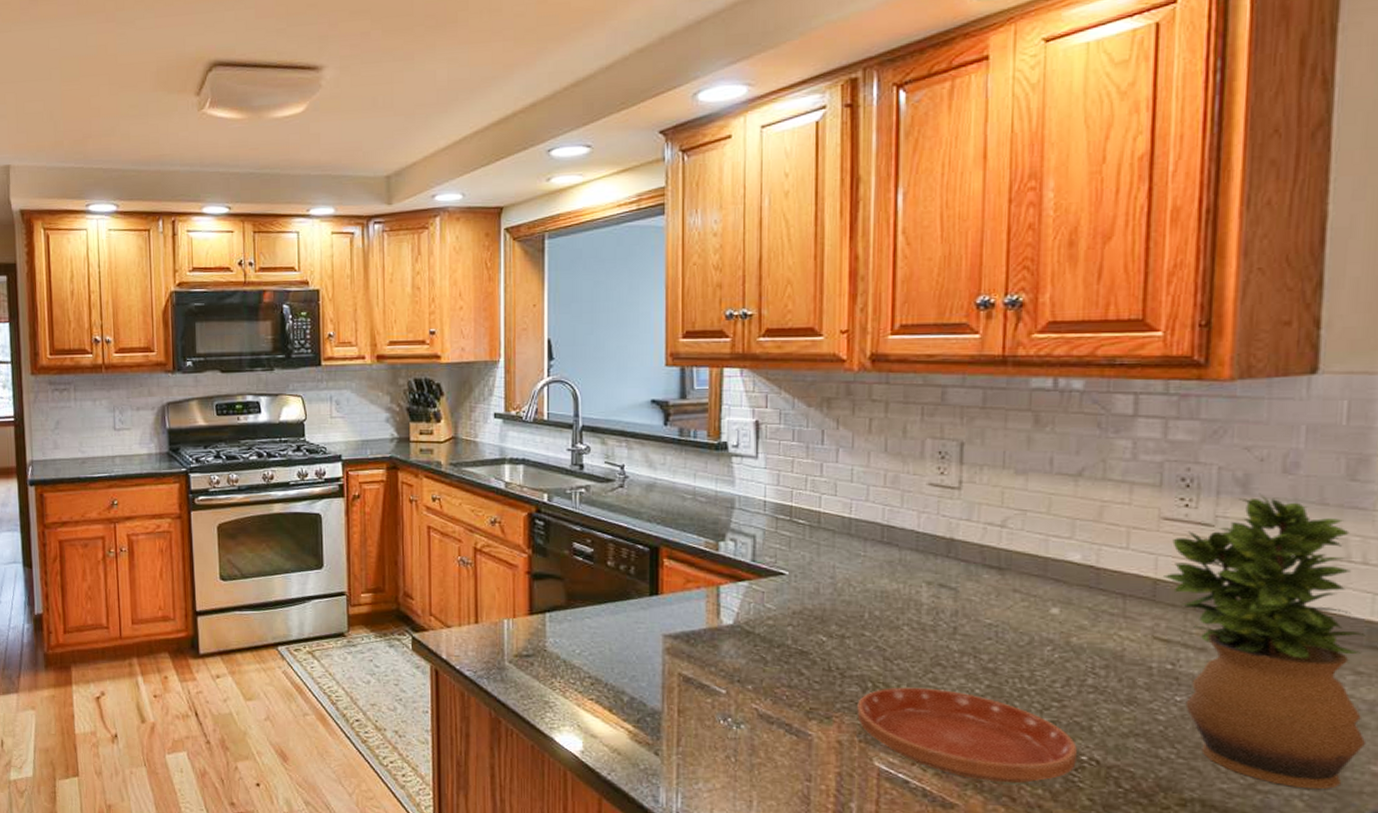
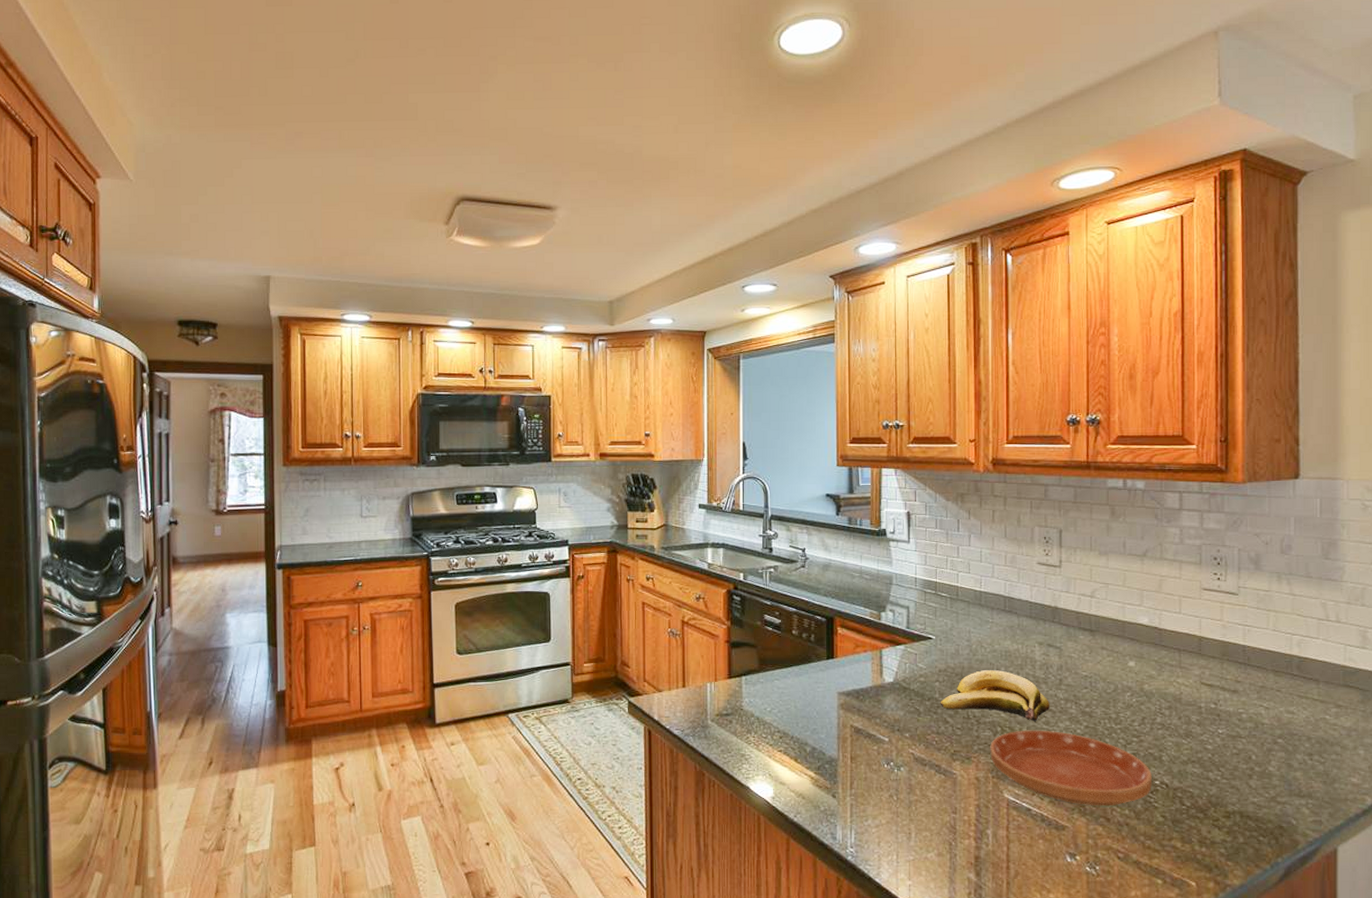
banana: none [793,614,940,678] -> present [940,670,1051,722]
potted plant: present [1164,493,1367,790] -> none [1206,569,1347,799]

